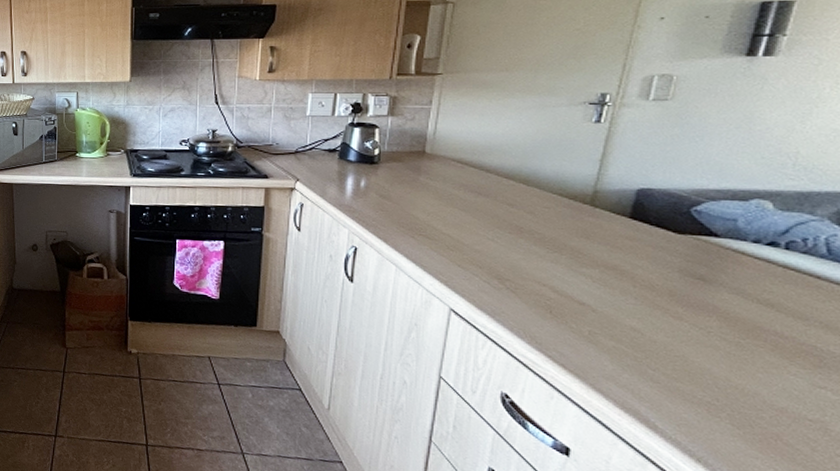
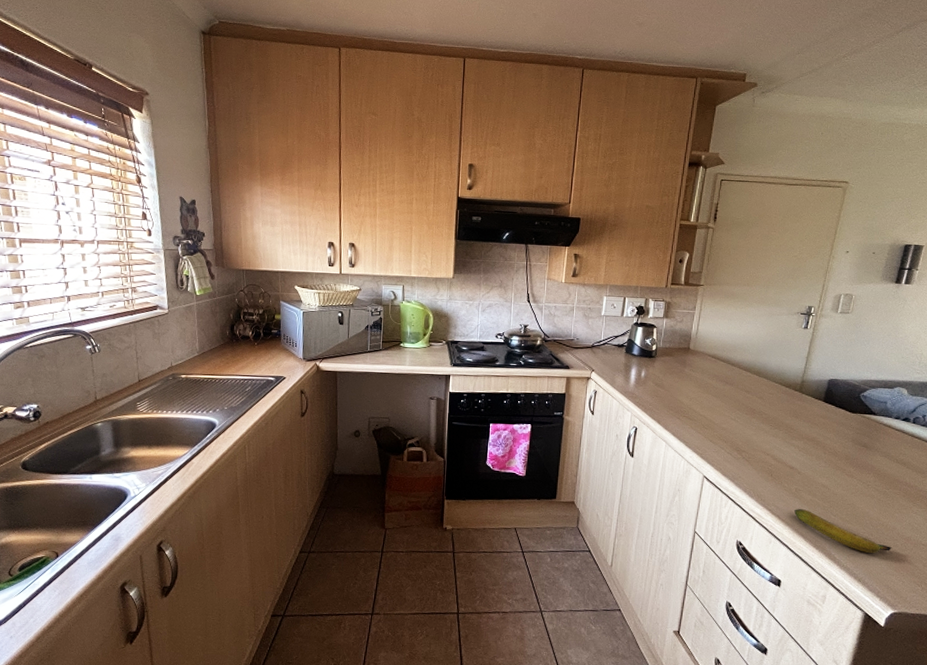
banana: none [588,357,755,426] -> present [794,509,893,553]

